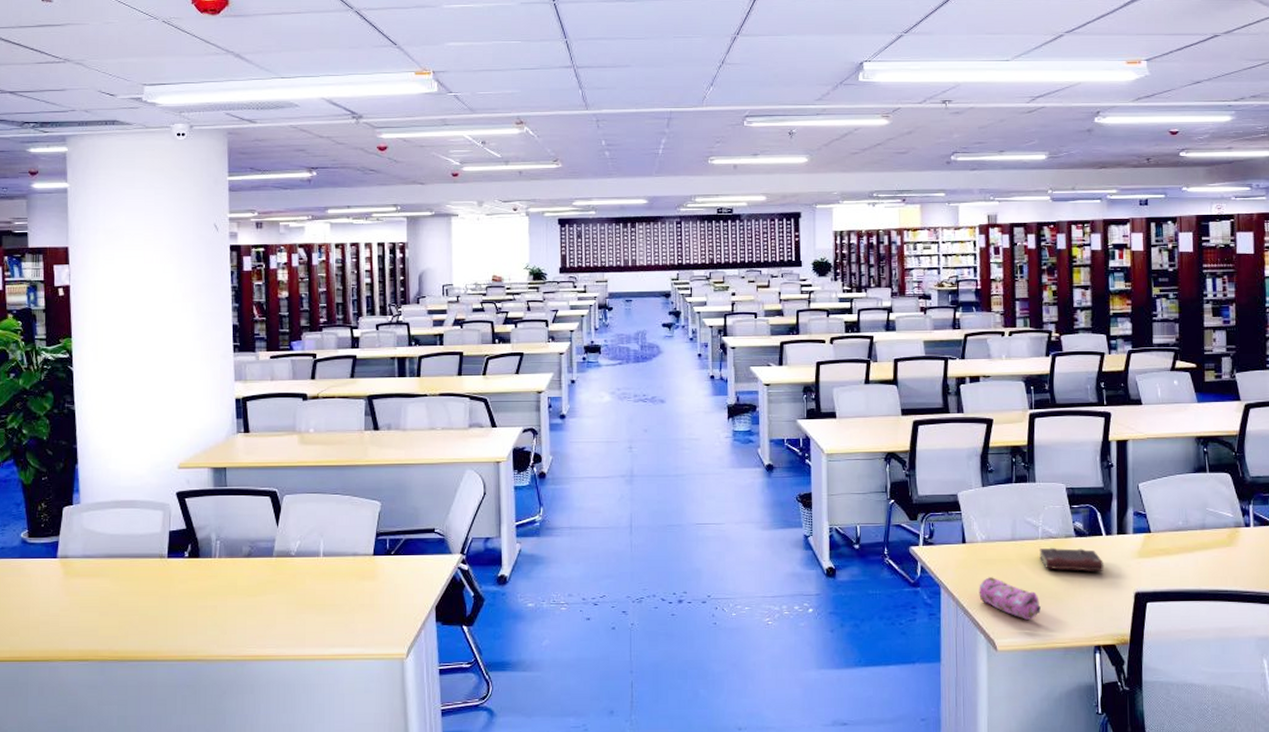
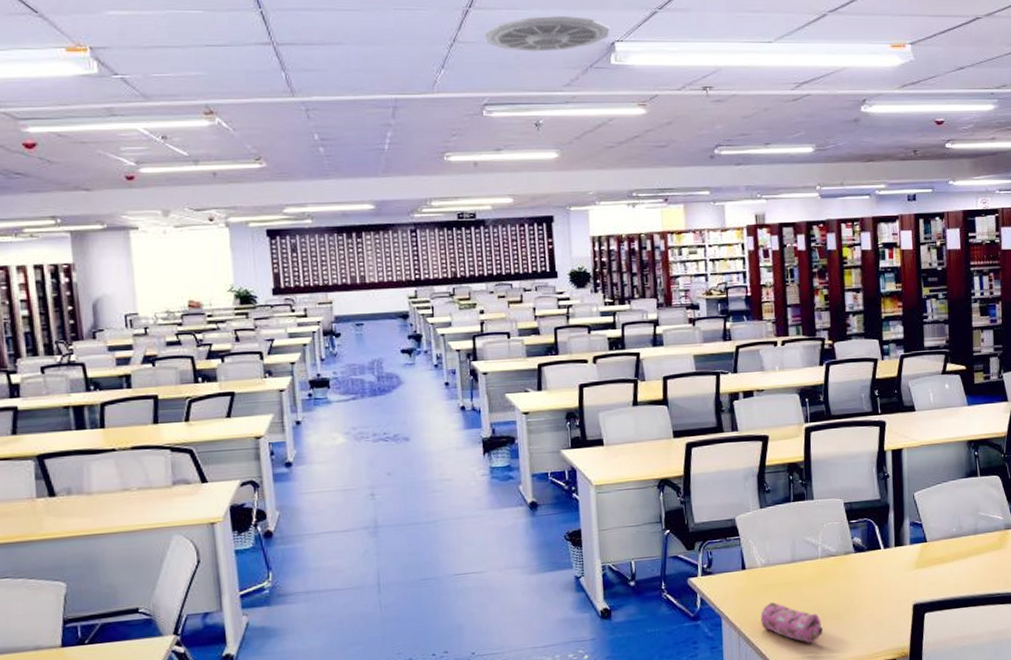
ceiling vent: none [748,41,860,71] -> present [483,16,610,52]
book: present [1039,547,1105,571] -> none [820,564,884,589]

